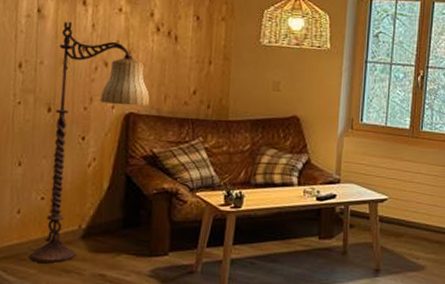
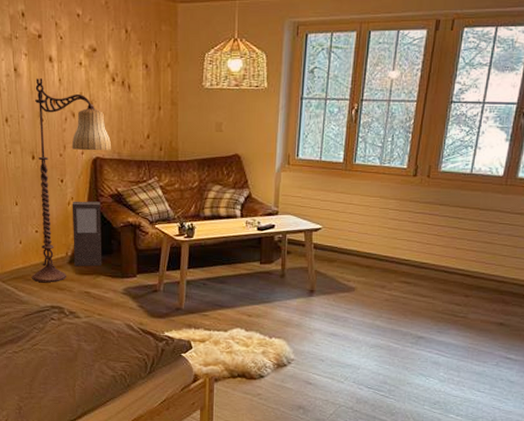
cabinet: none [88,162,131,242] -> present [72,201,102,267]

